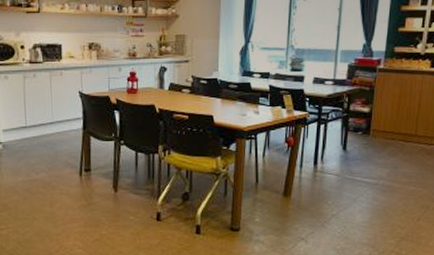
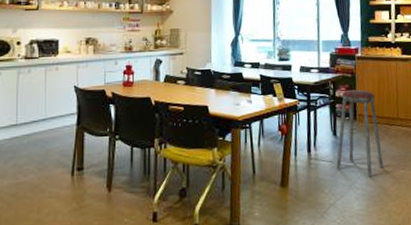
music stool: none [342,103,394,192] -> present [336,89,383,177]

